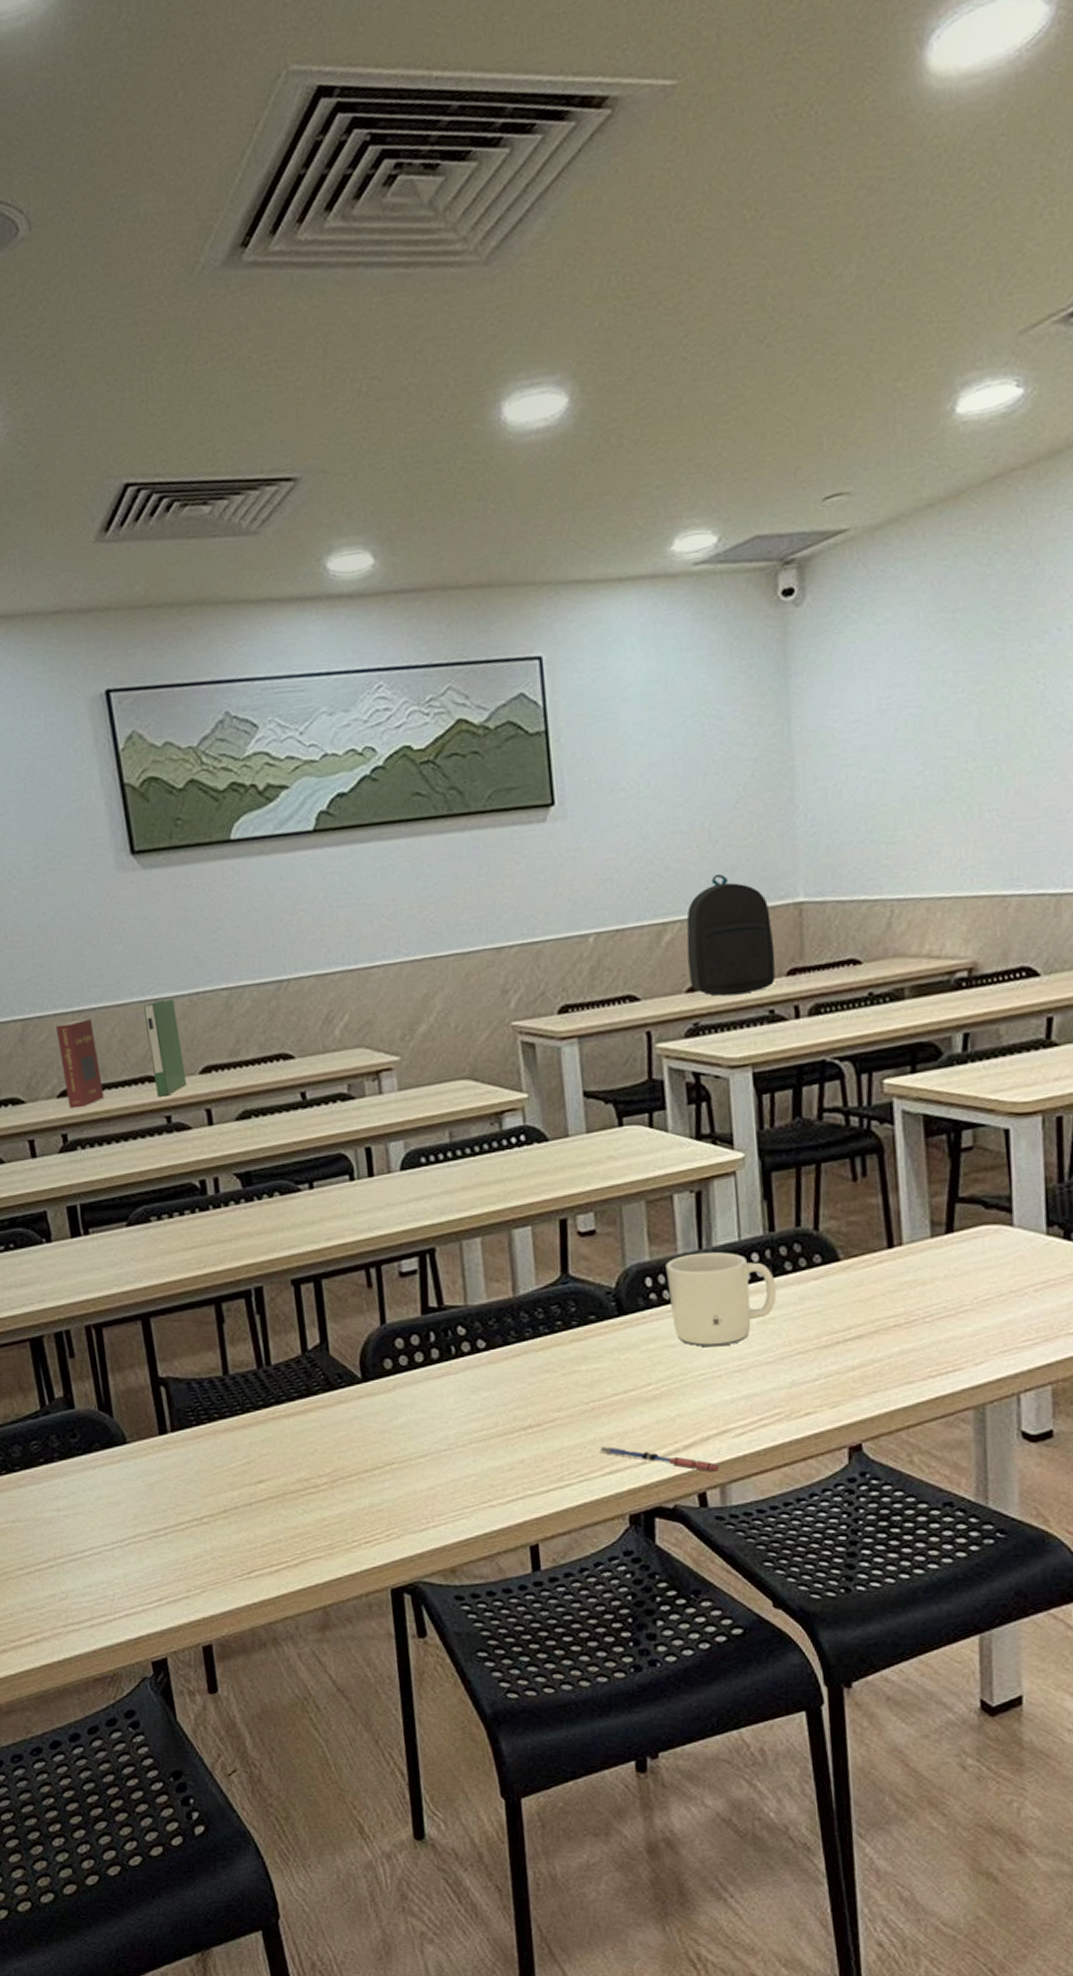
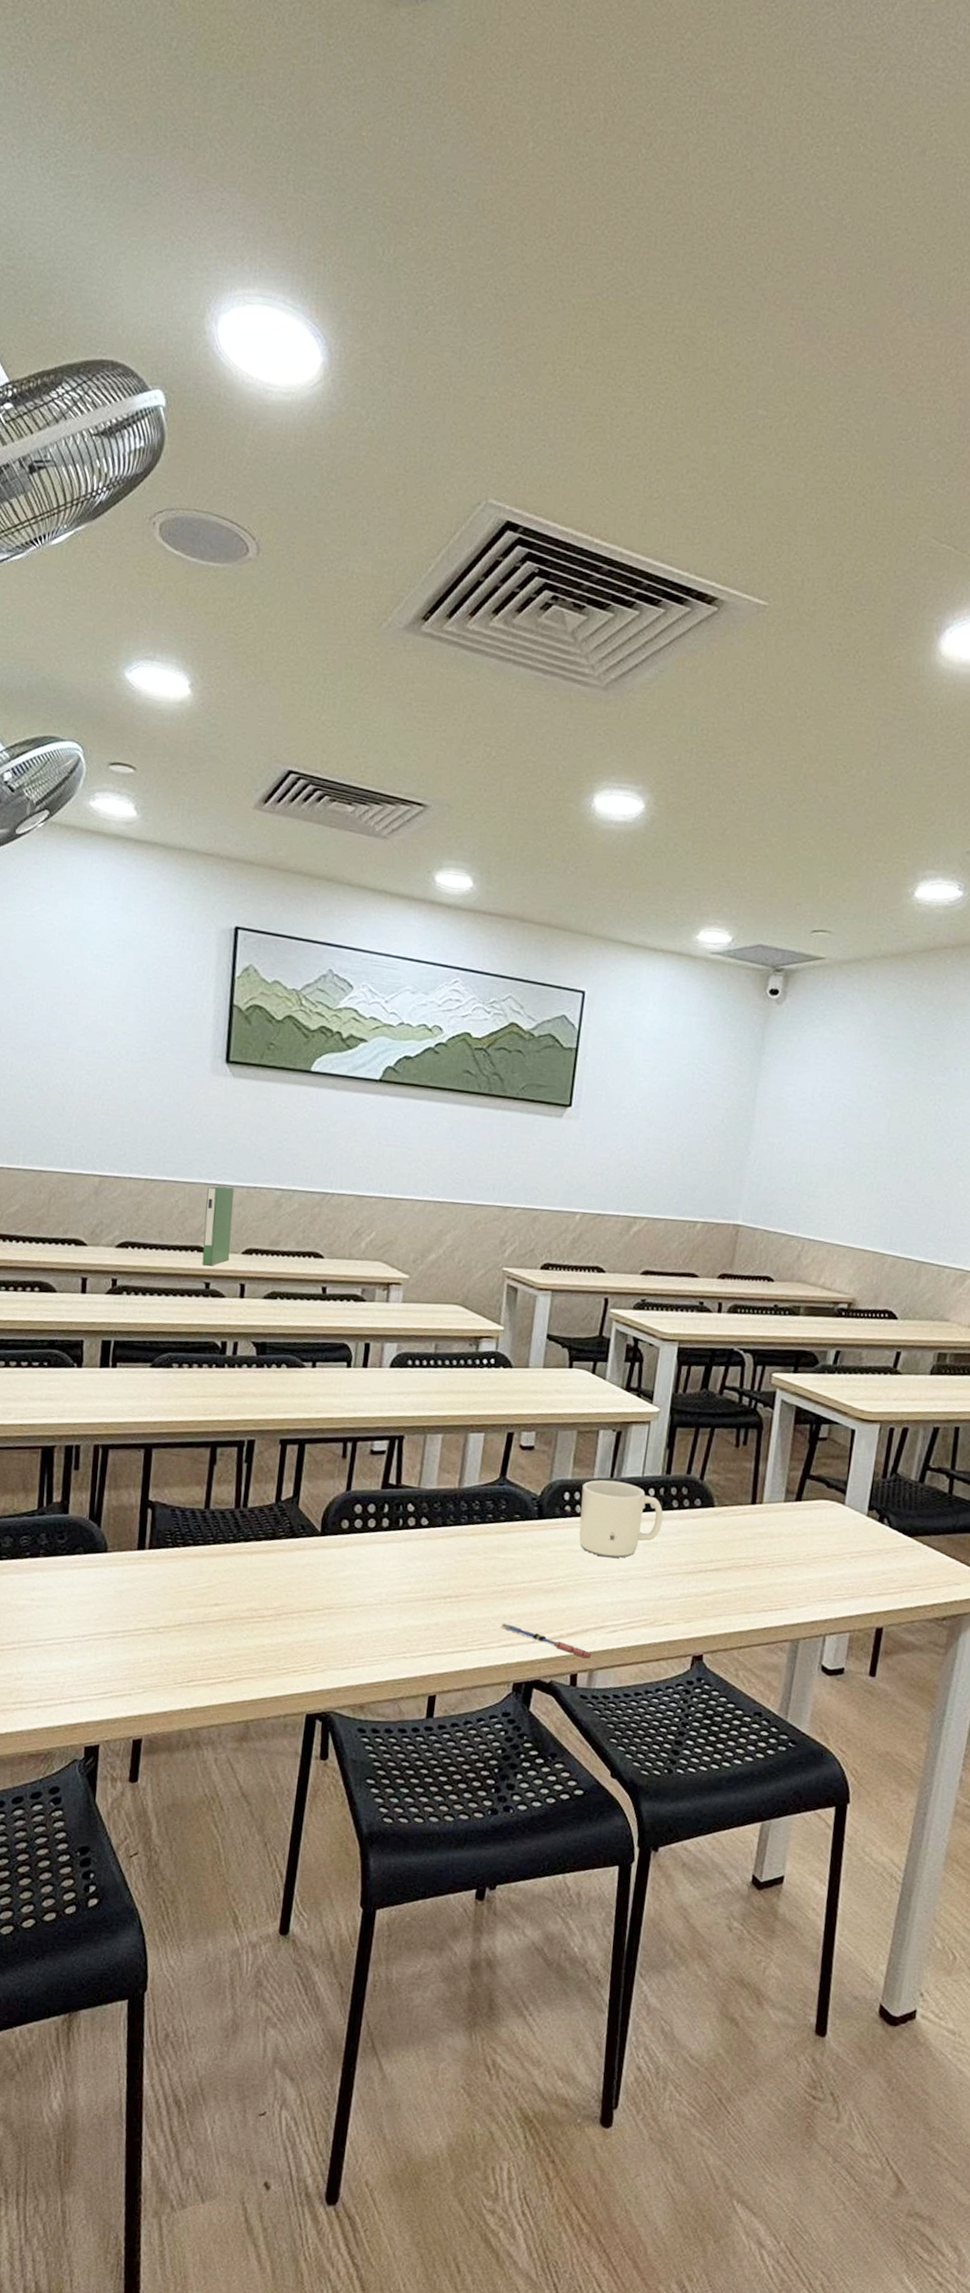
book: present [56,1018,104,1109] -> none [124,1186,161,1260]
backpack: present [686,873,776,996] -> none [645,1189,715,1285]

